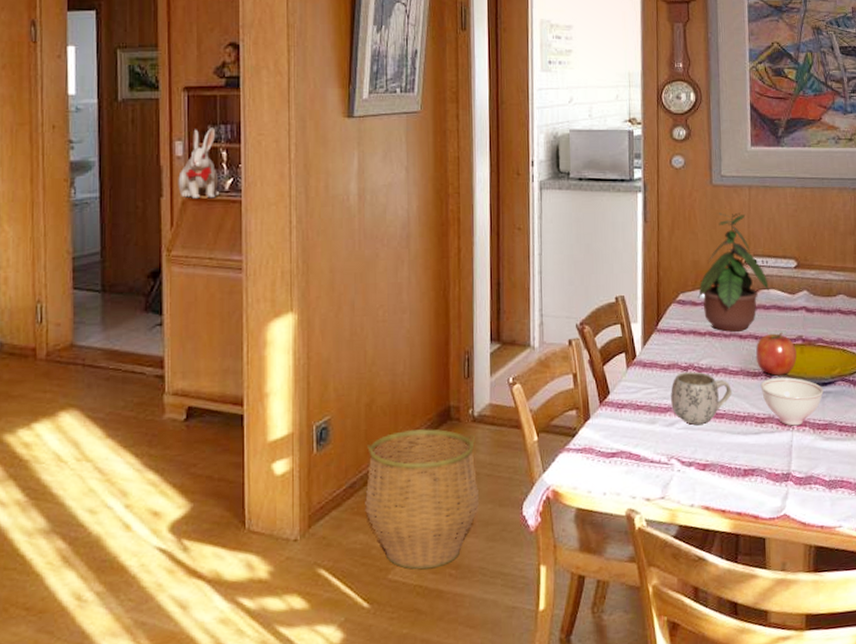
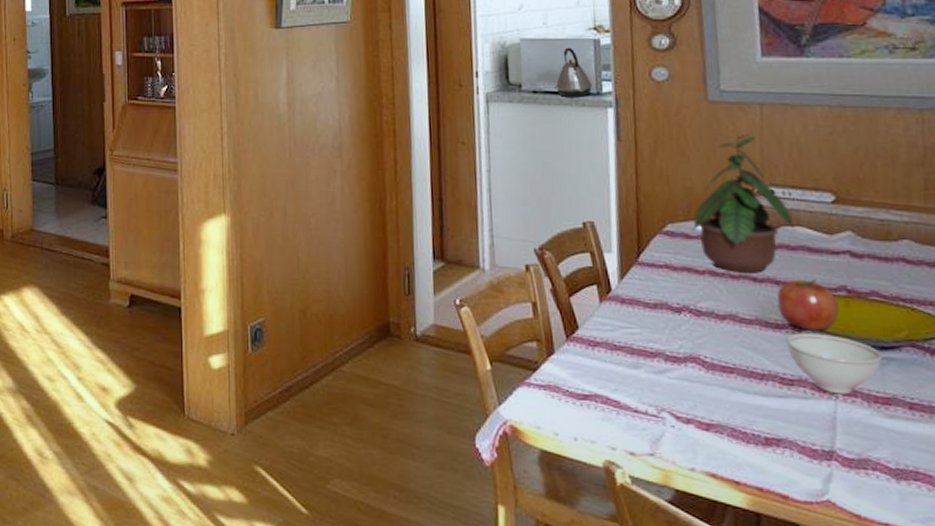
decorative figurine: present [178,127,220,199] -> none [118,39,156,104]
basket: present [365,429,479,570] -> none [301,341,424,487]
kettle: none [598,138,627,185] -> present [556,47,593,98]
mug: present [671,371,733,425] -> none [659,314,746,377]

